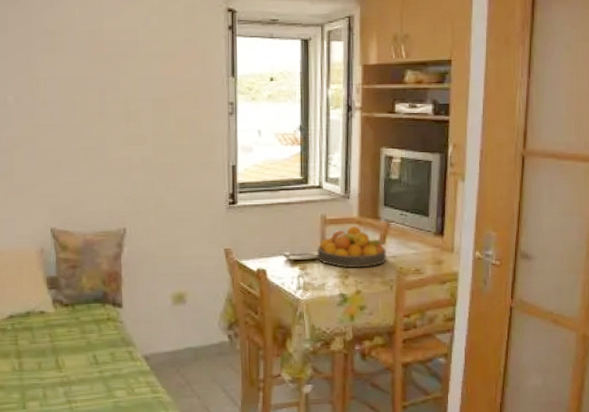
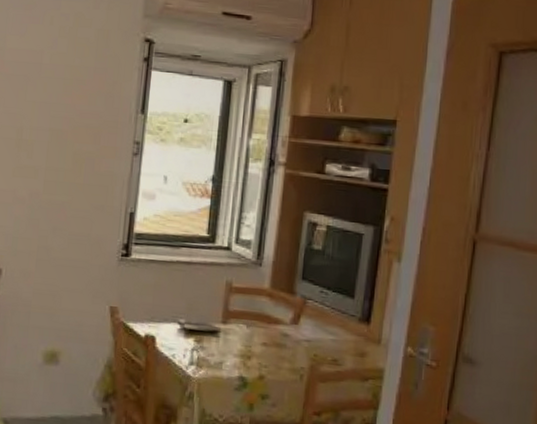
fruit bowl: present [316,225,387,268] -> none [215,297,301,350]

